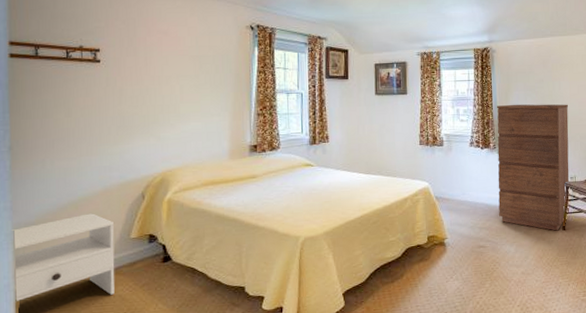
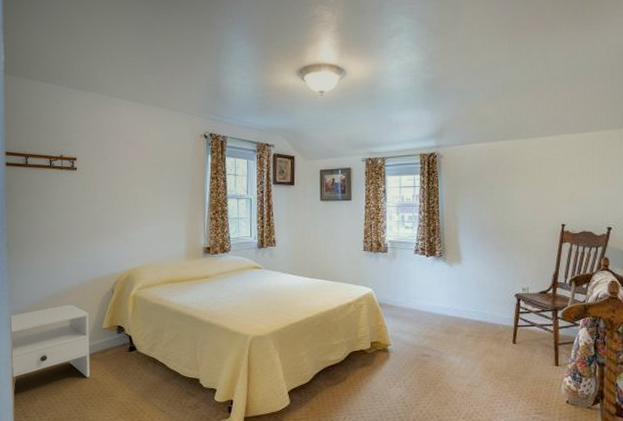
dresser: present [496,104,570,231] -> none [443,211,522,344]

